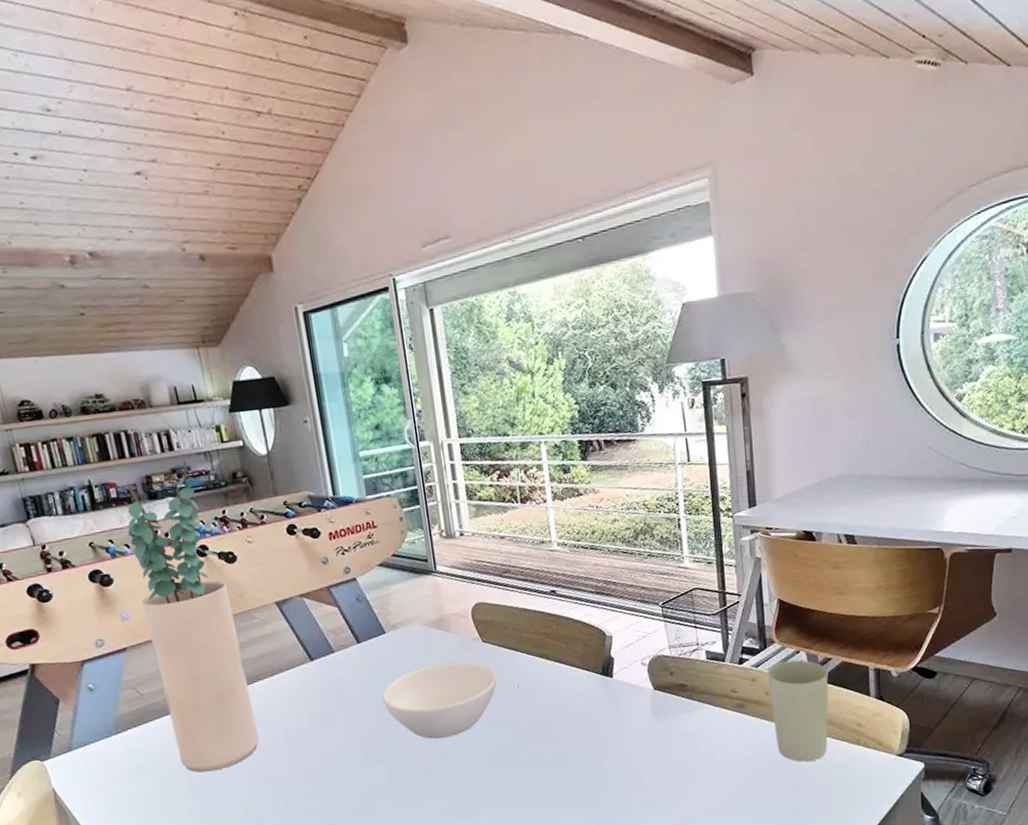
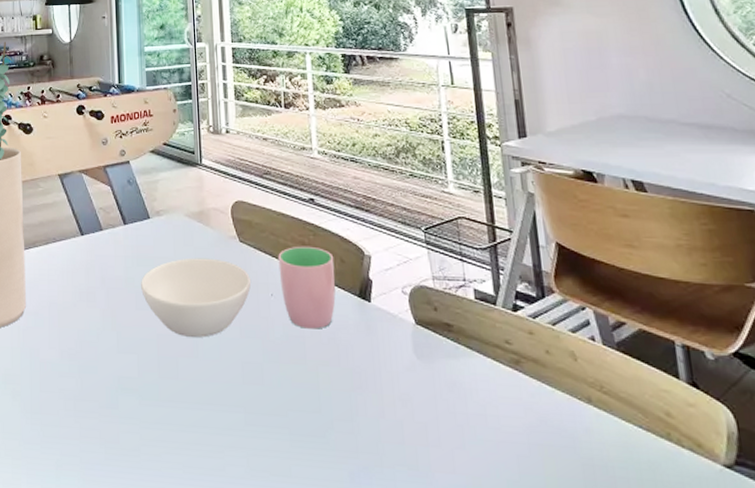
cup: none [522,635,580,711] -> present [278,246,336,329]
cup: present [767,660,829,762] -> none [547,317,629,450]

